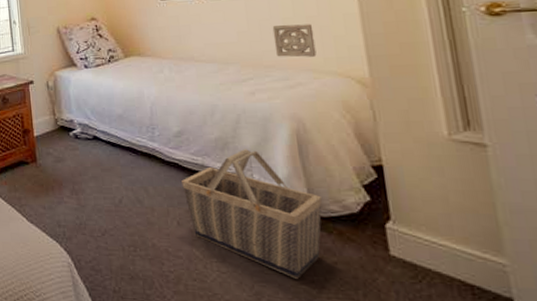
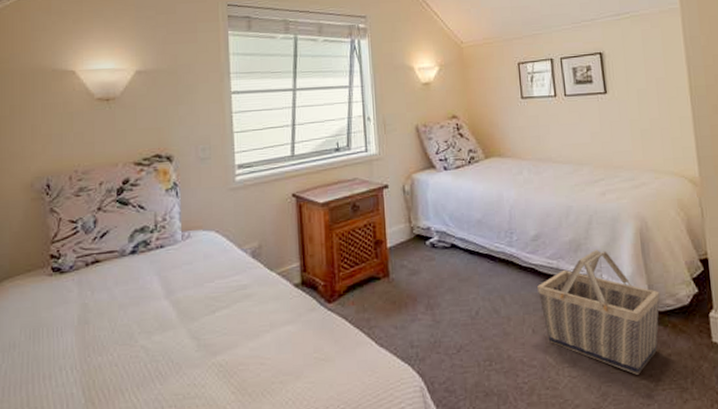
wall ornament: present [272,24,317,57] -> none [621,126,658,158]

